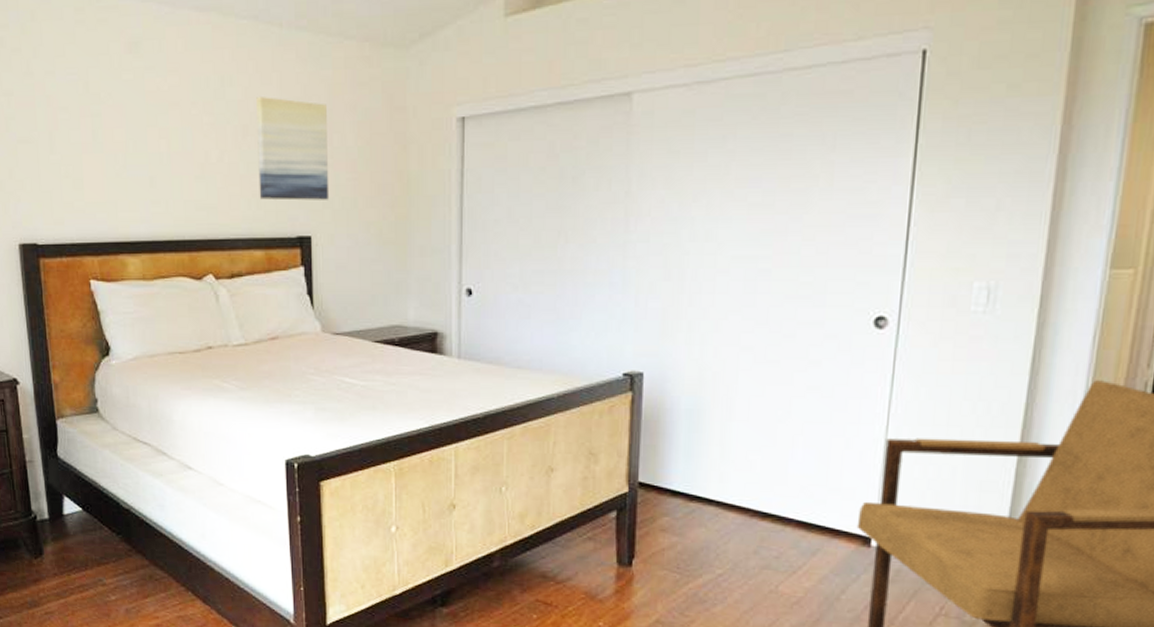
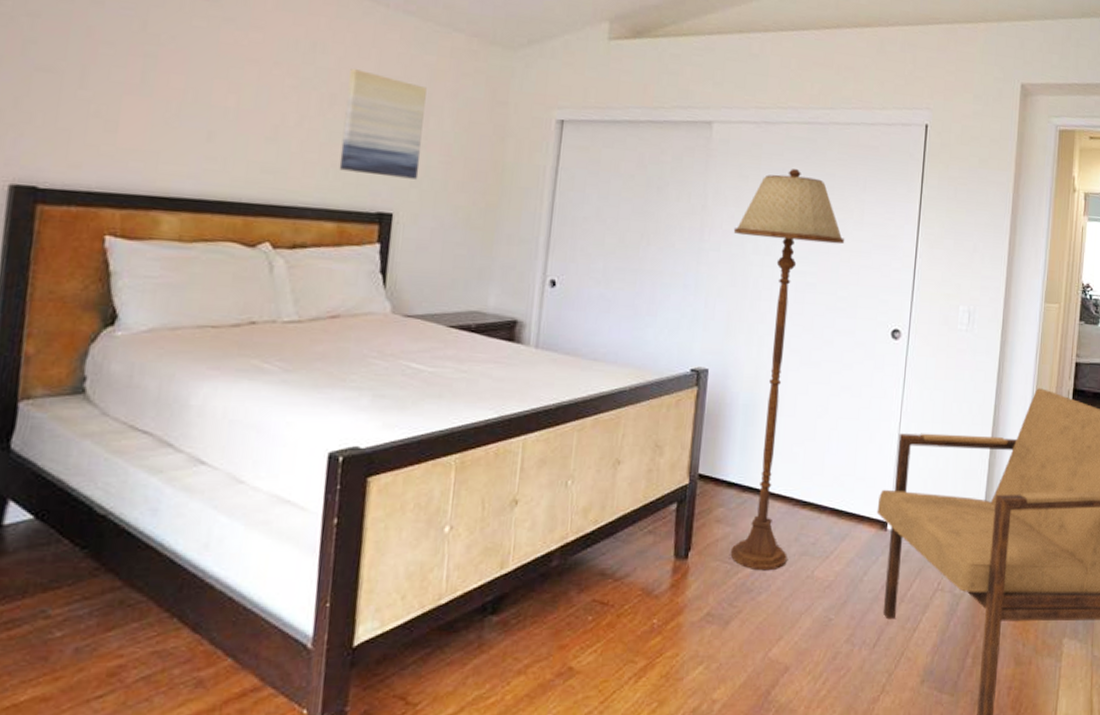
floor lamp: none [664,134,809,583] -> present [730,169,845,571]

